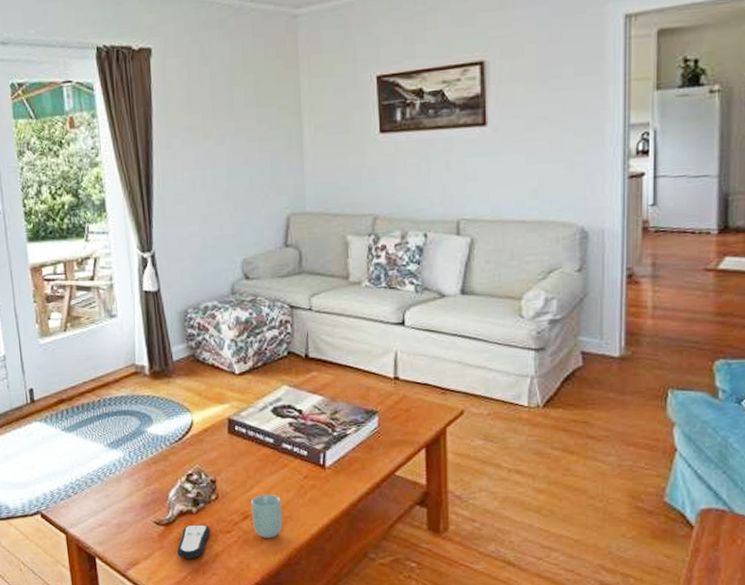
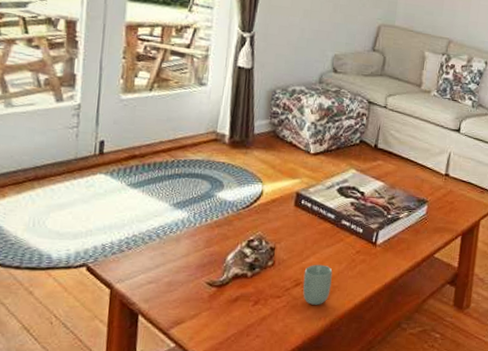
remote control: present [177,524,211,558] -> none [225,288,262,320]

